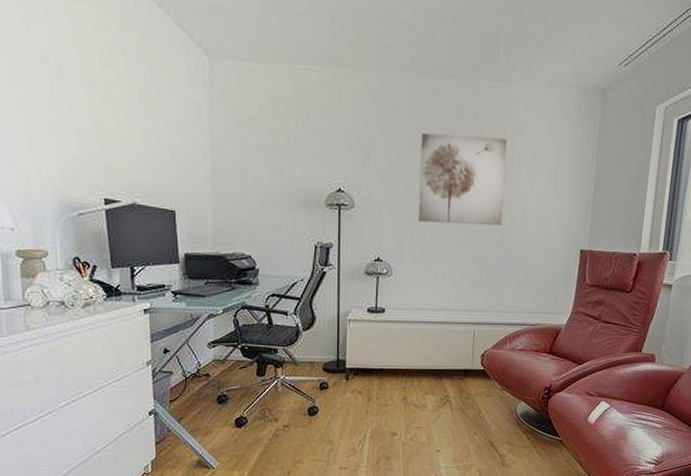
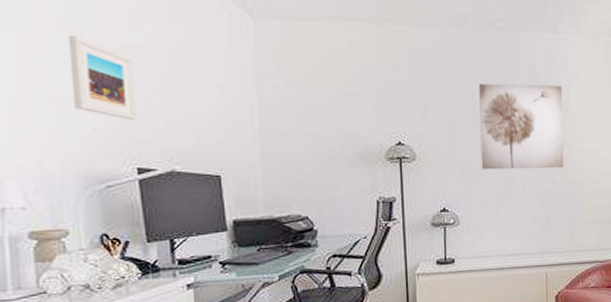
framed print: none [47,69,105,154] -> present [67,34,138,121]

